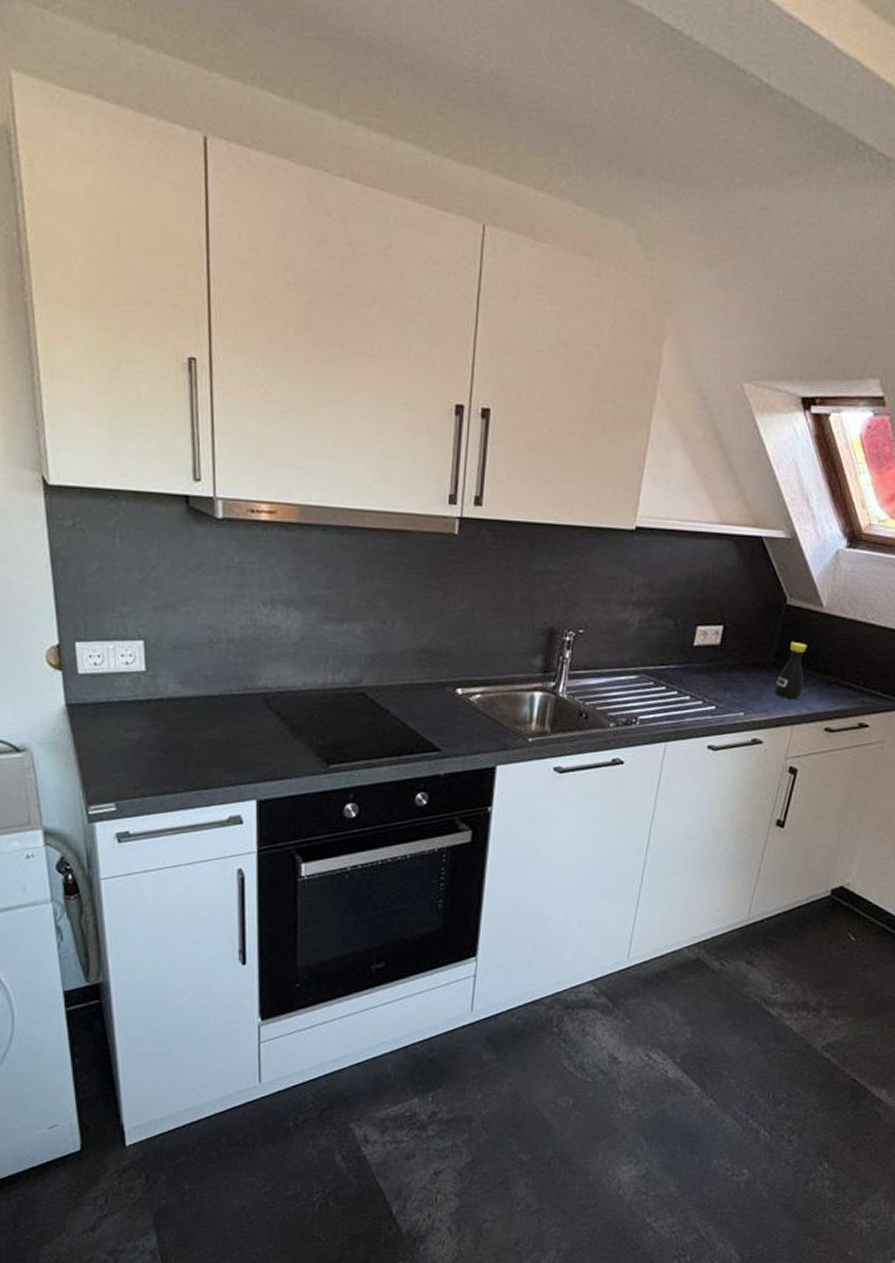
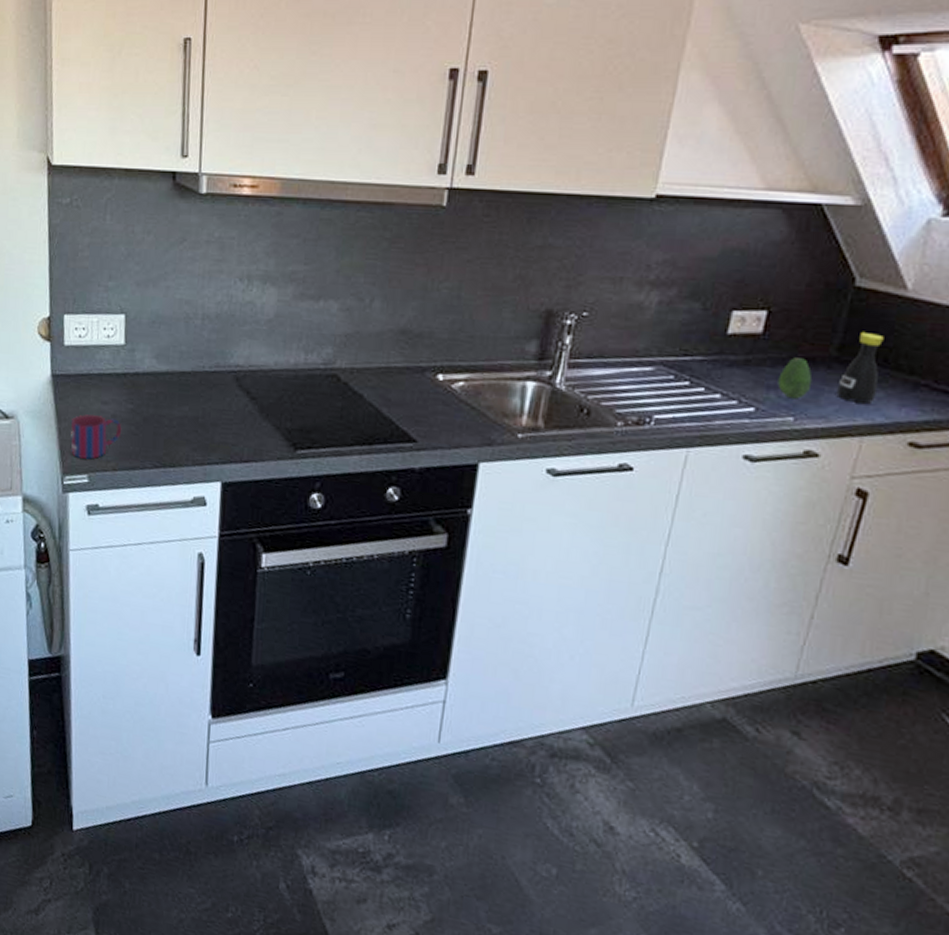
mug: none [91,743,149,788] -> present [70,414,122,459]
fruit: none [732,664,757,698] -> present [777,357,813,399]

